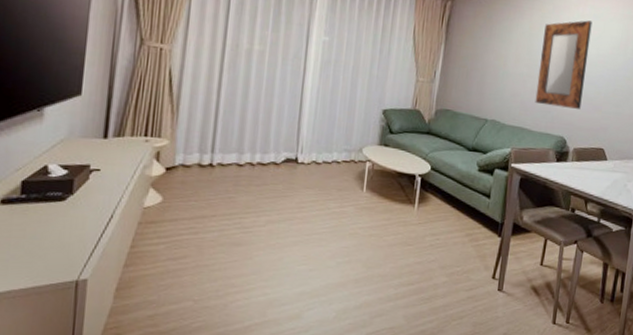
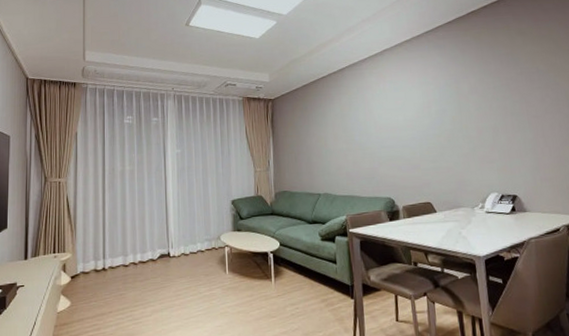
home mirror: present [535,20,593,109] -> none [353,93,401,173]

